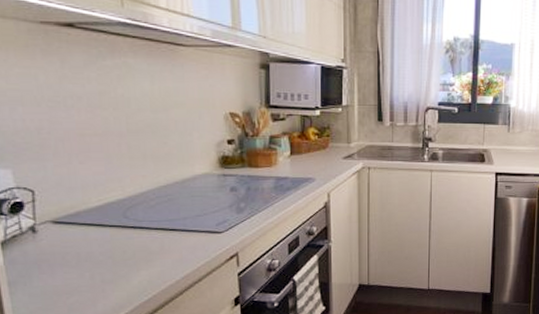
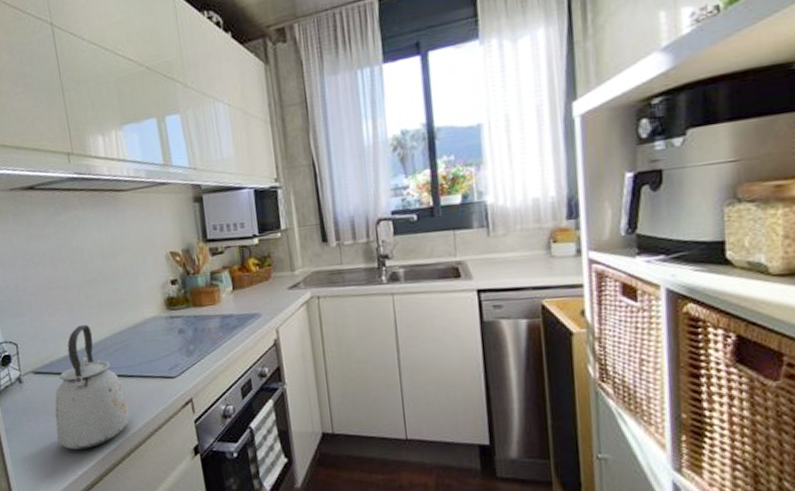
kettle: none [76,175,168,303] -> present [55,324,130,450]

